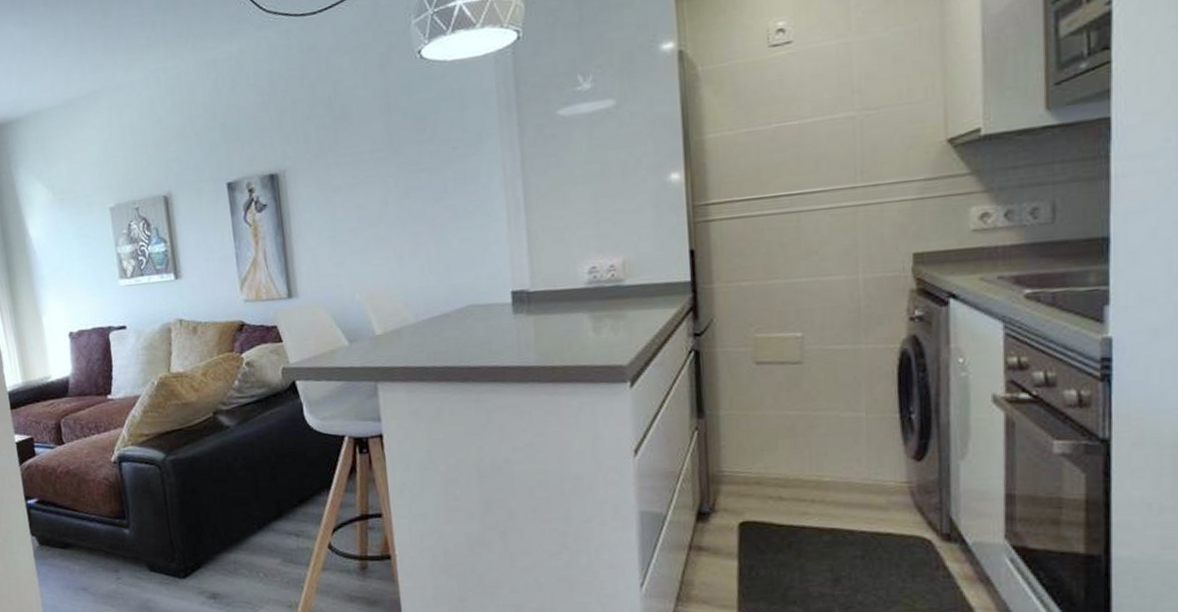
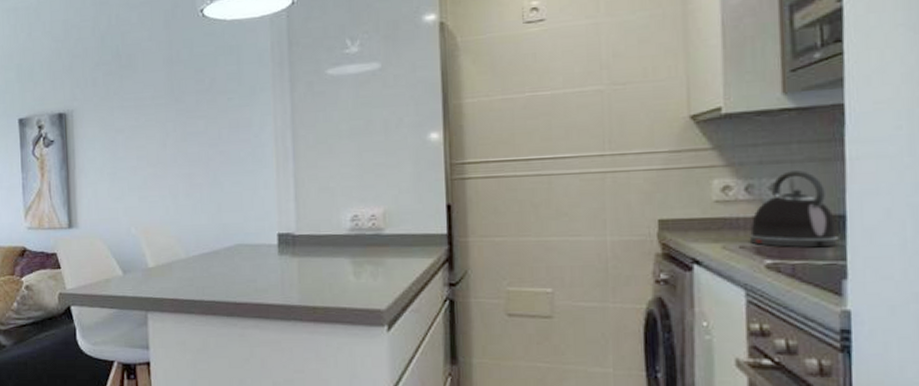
kettle: none [1008,192,1102,275] -> present [749,170,839,248]

